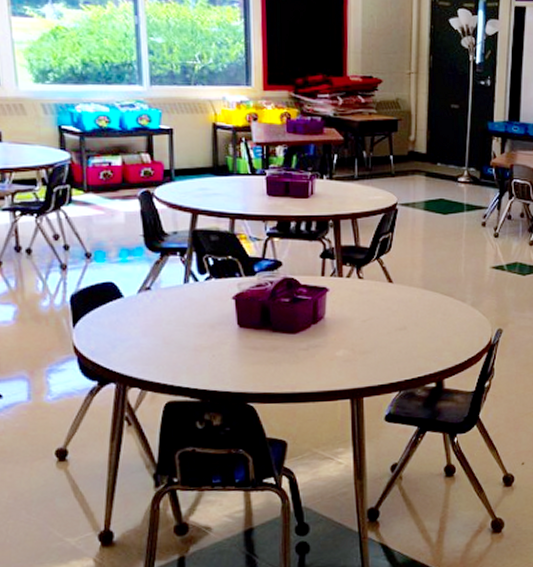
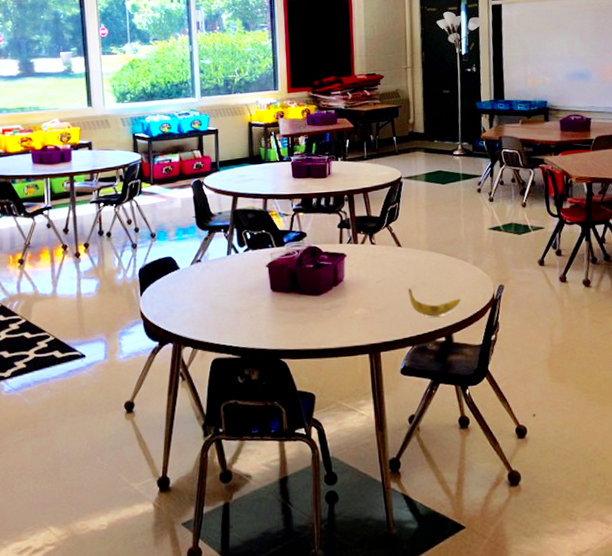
banana: none [397,329,455,361] -> present [407,288,461,317]

